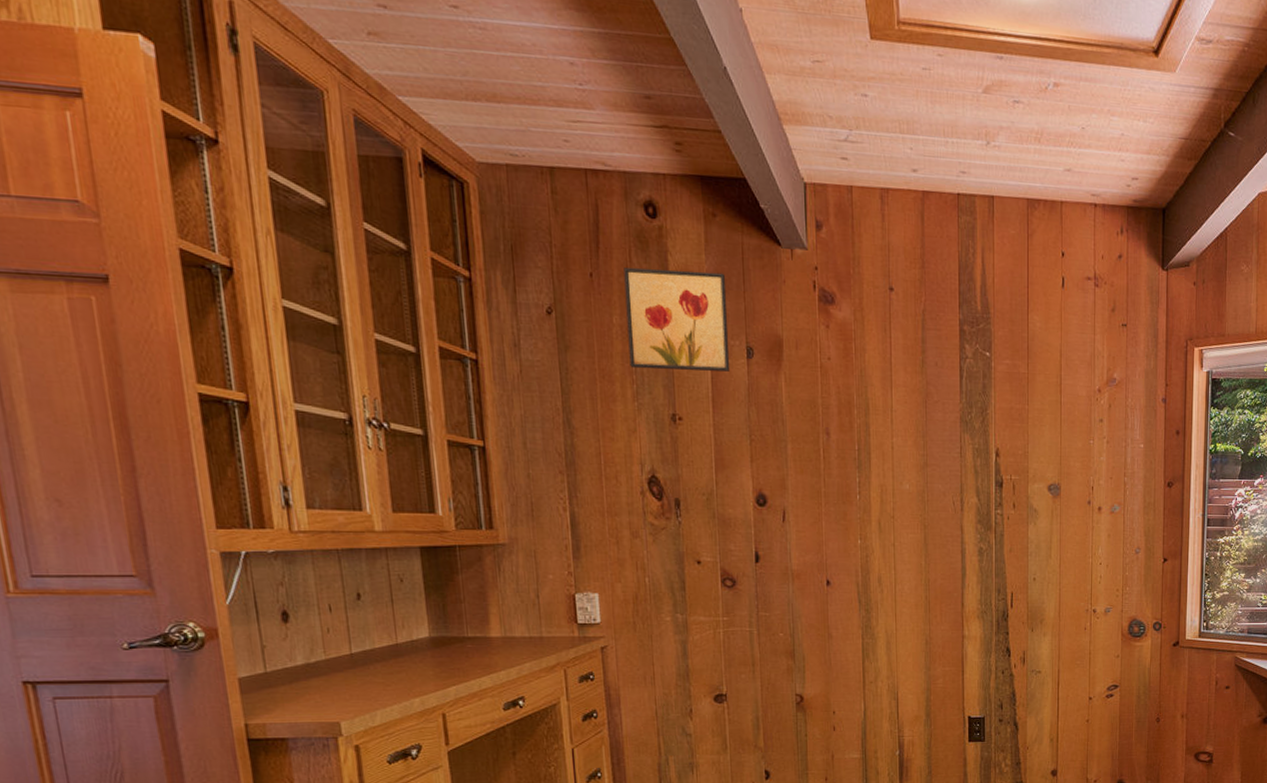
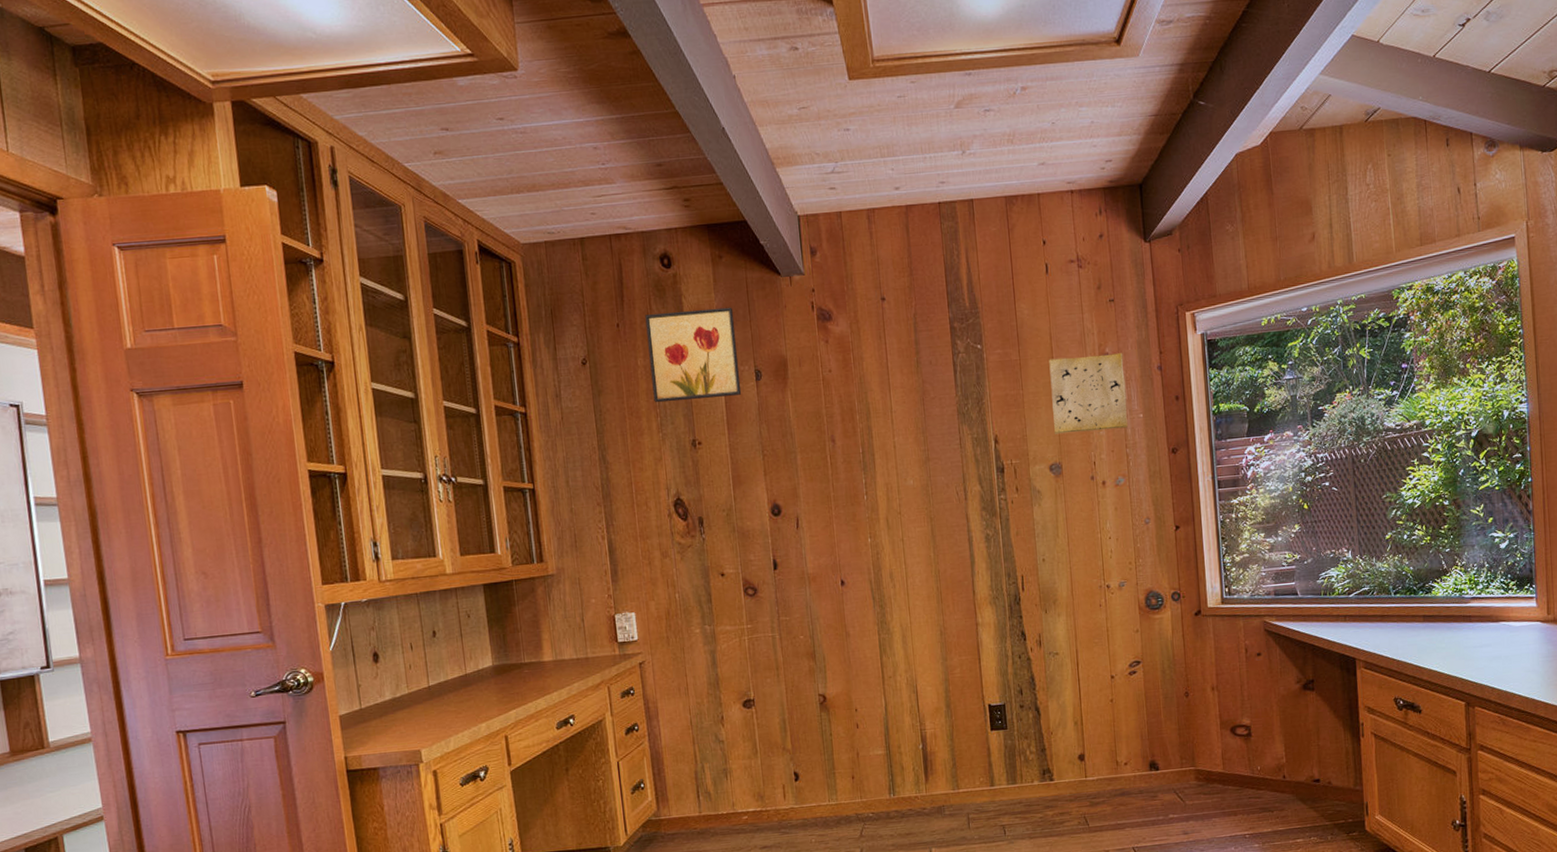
map: none [1056,377,1130,457] -> present [1049,353,1128,434]

